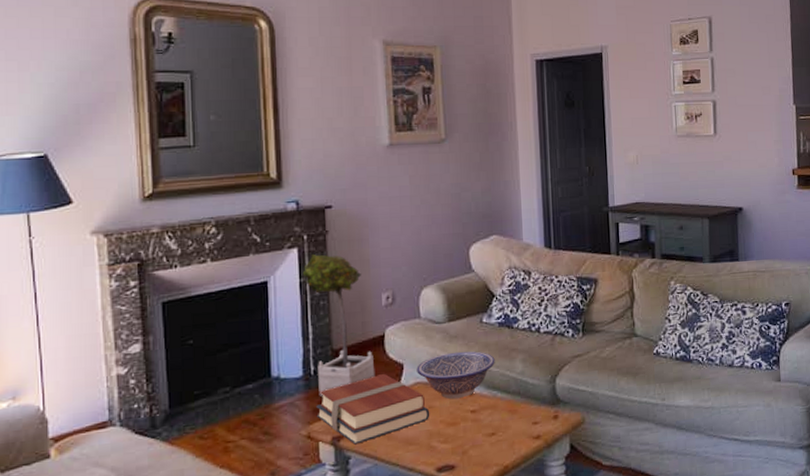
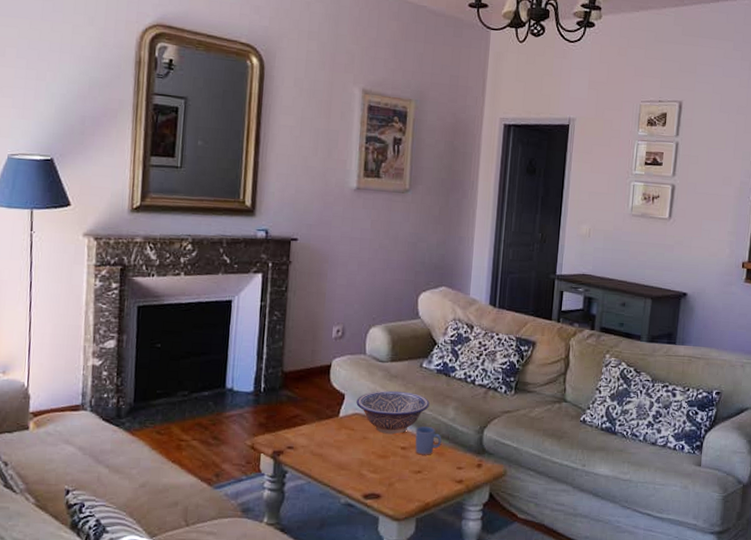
potted tree: present [302,253,376,396] -> none [264,280,319,412]
books: present [316,373,430,445] -> none [261,400,364,461]
mug: none [484,383,513,416] -> present [415,425,442,455]

